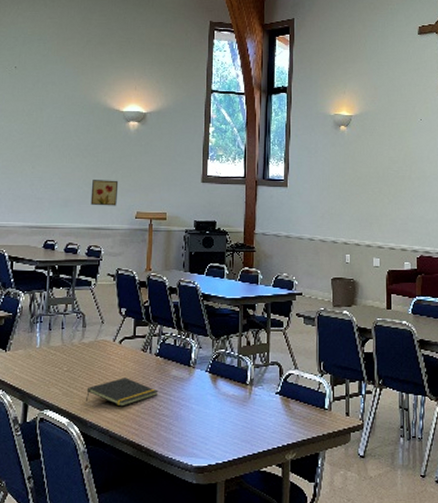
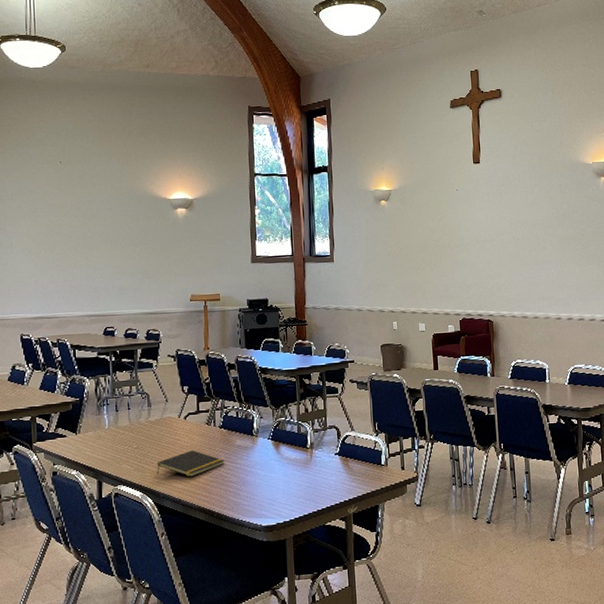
wall art: present [90,180,119,206] -> none [145,266,172,292]

